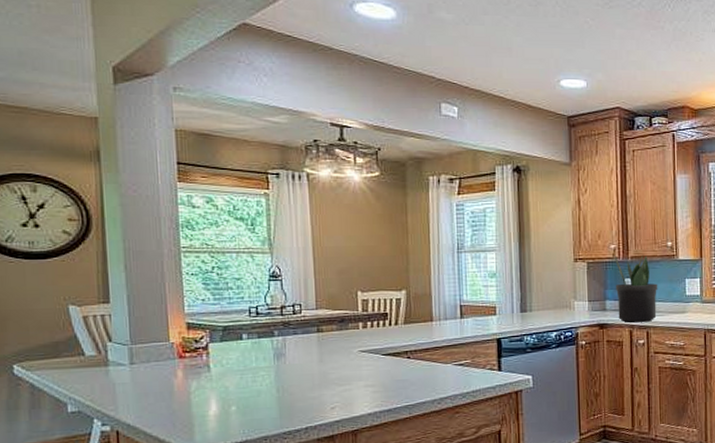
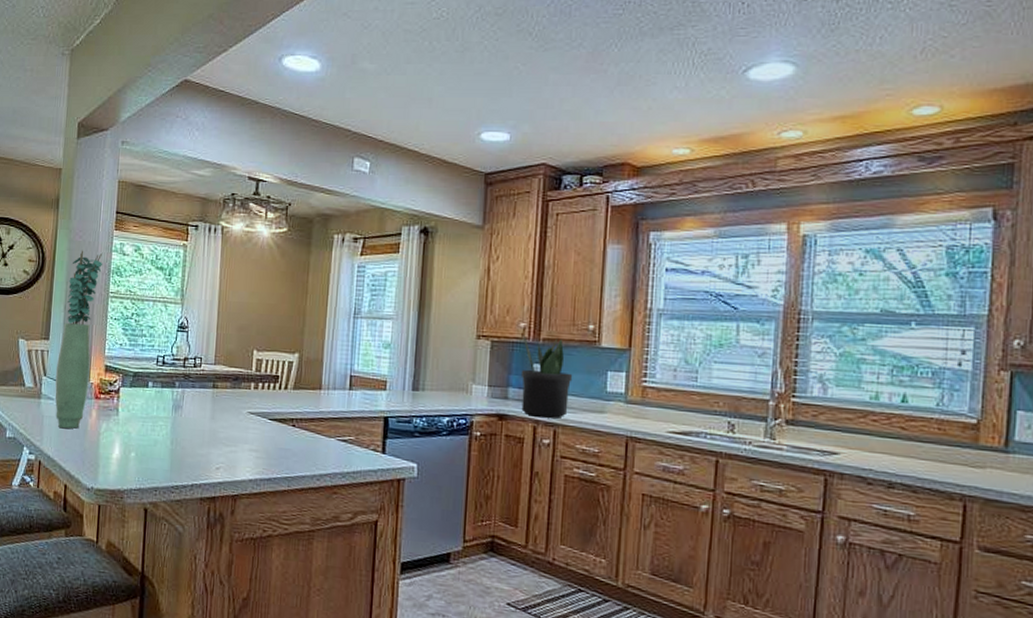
vase: none [124,205,169,394] -> present [55,250,102,429]

